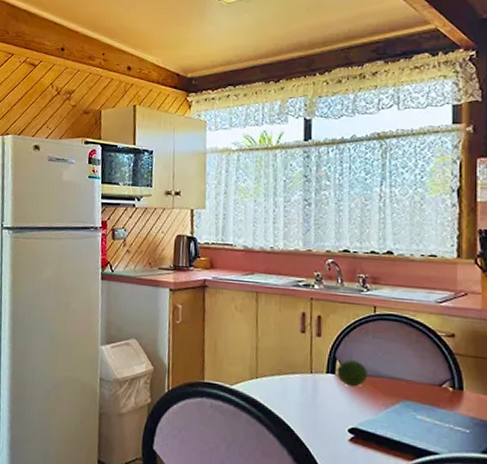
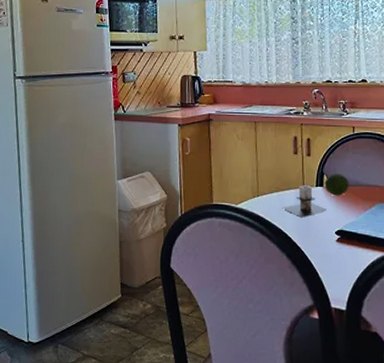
candle: none [284,370,338,409] -> present [282,185,327,218]

